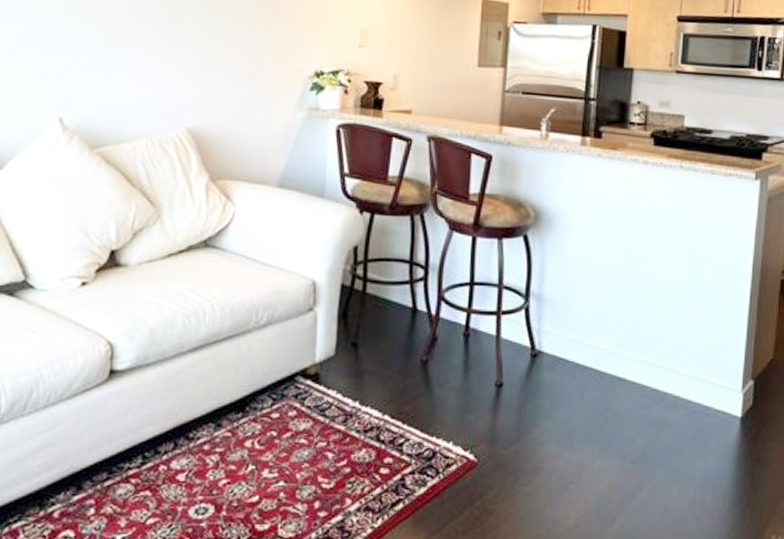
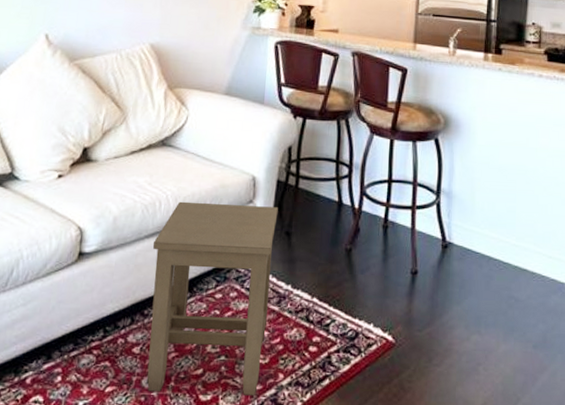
side table: none [194,310,343,523] -> present [146,201,278,396]

